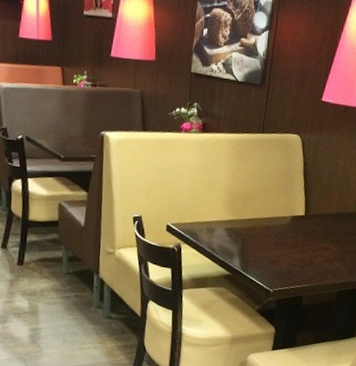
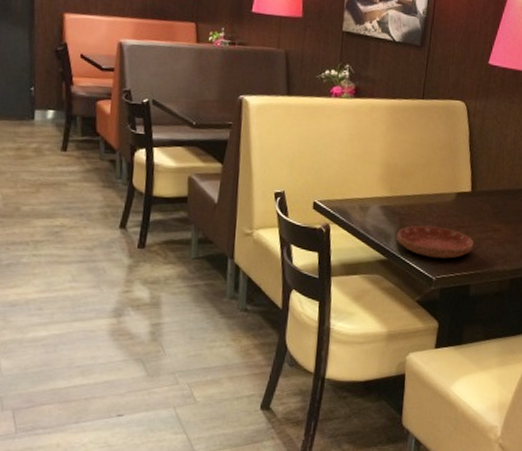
saucer: none [239,245,307,274] -> present [397,225,474,259]

